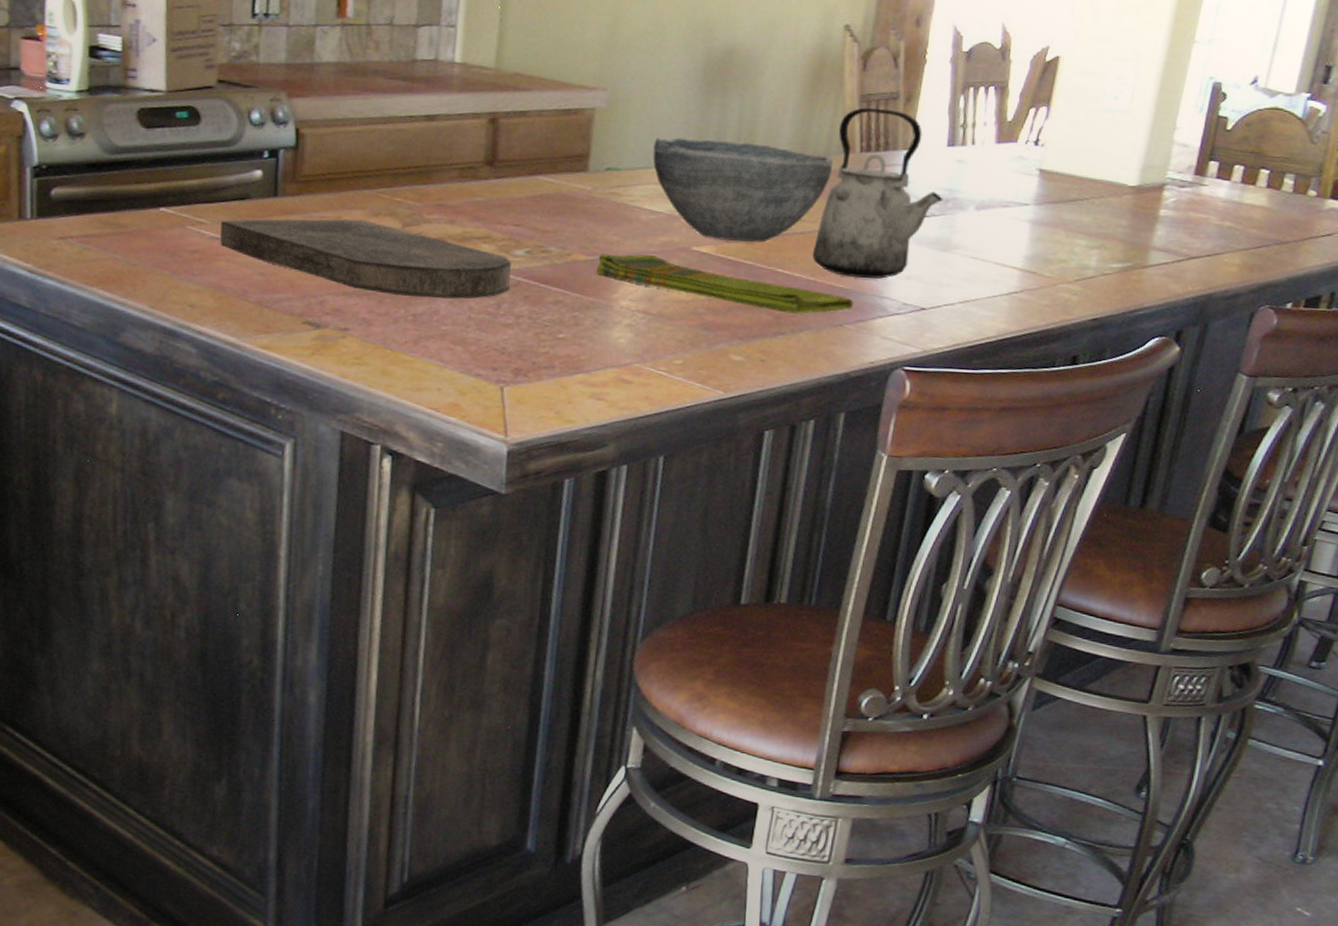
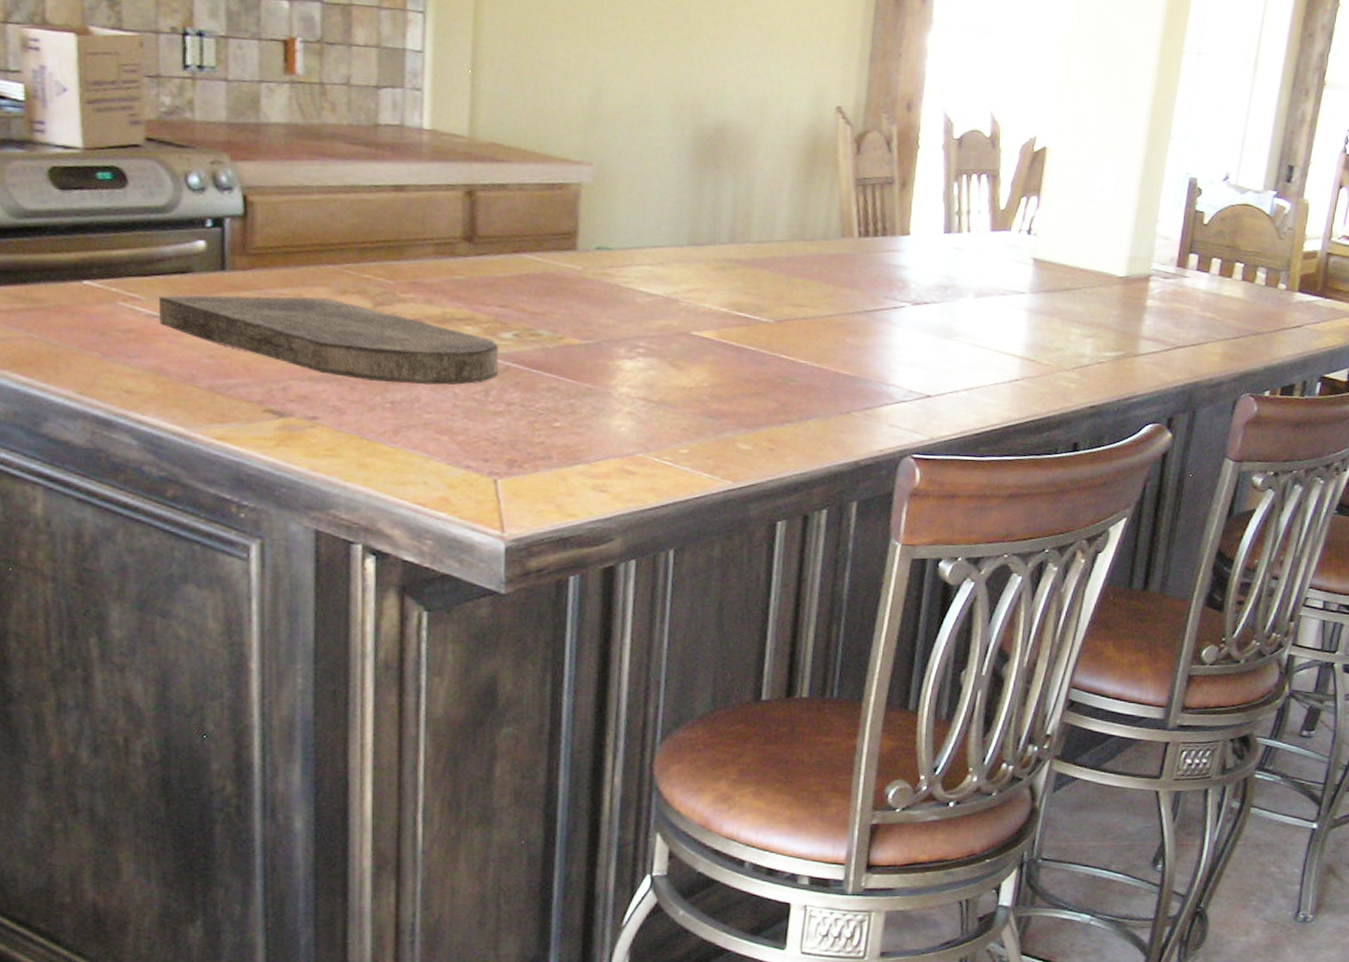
dish towel: present [597,254,853,314] -> none [593,337,859,402]
bowl: present [653,137,833,242] -> none [645,216,831,328]
kettle: present [813,107,943,279] -> none [816,191,943,366]

